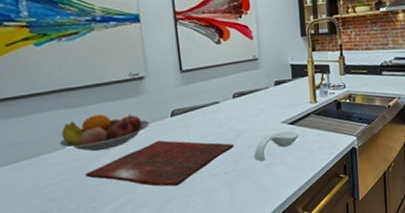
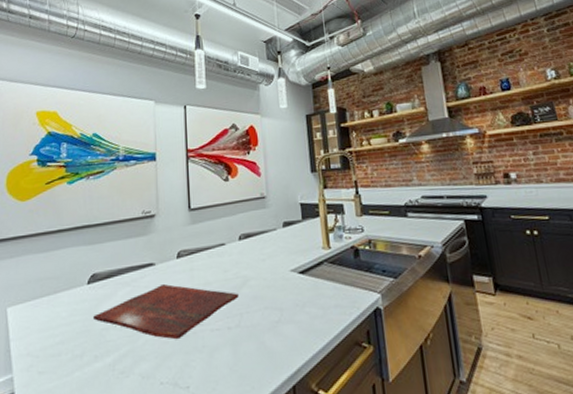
fruit bowl: present [59,113,150,151] -> none [75,252,157,291]
spoon rest: present [254,131,299,162] -> none [260,281,311,317]

